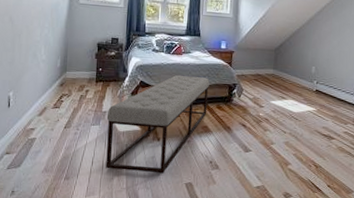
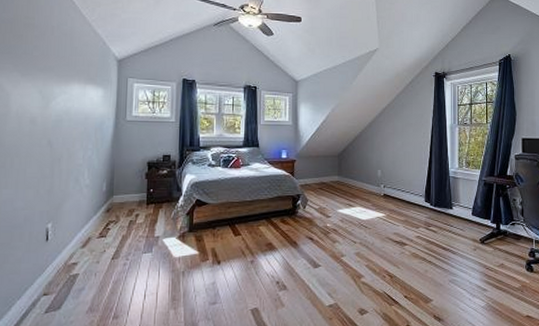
bench: present [106,75,210,174] -> none [160,190,271,302]

